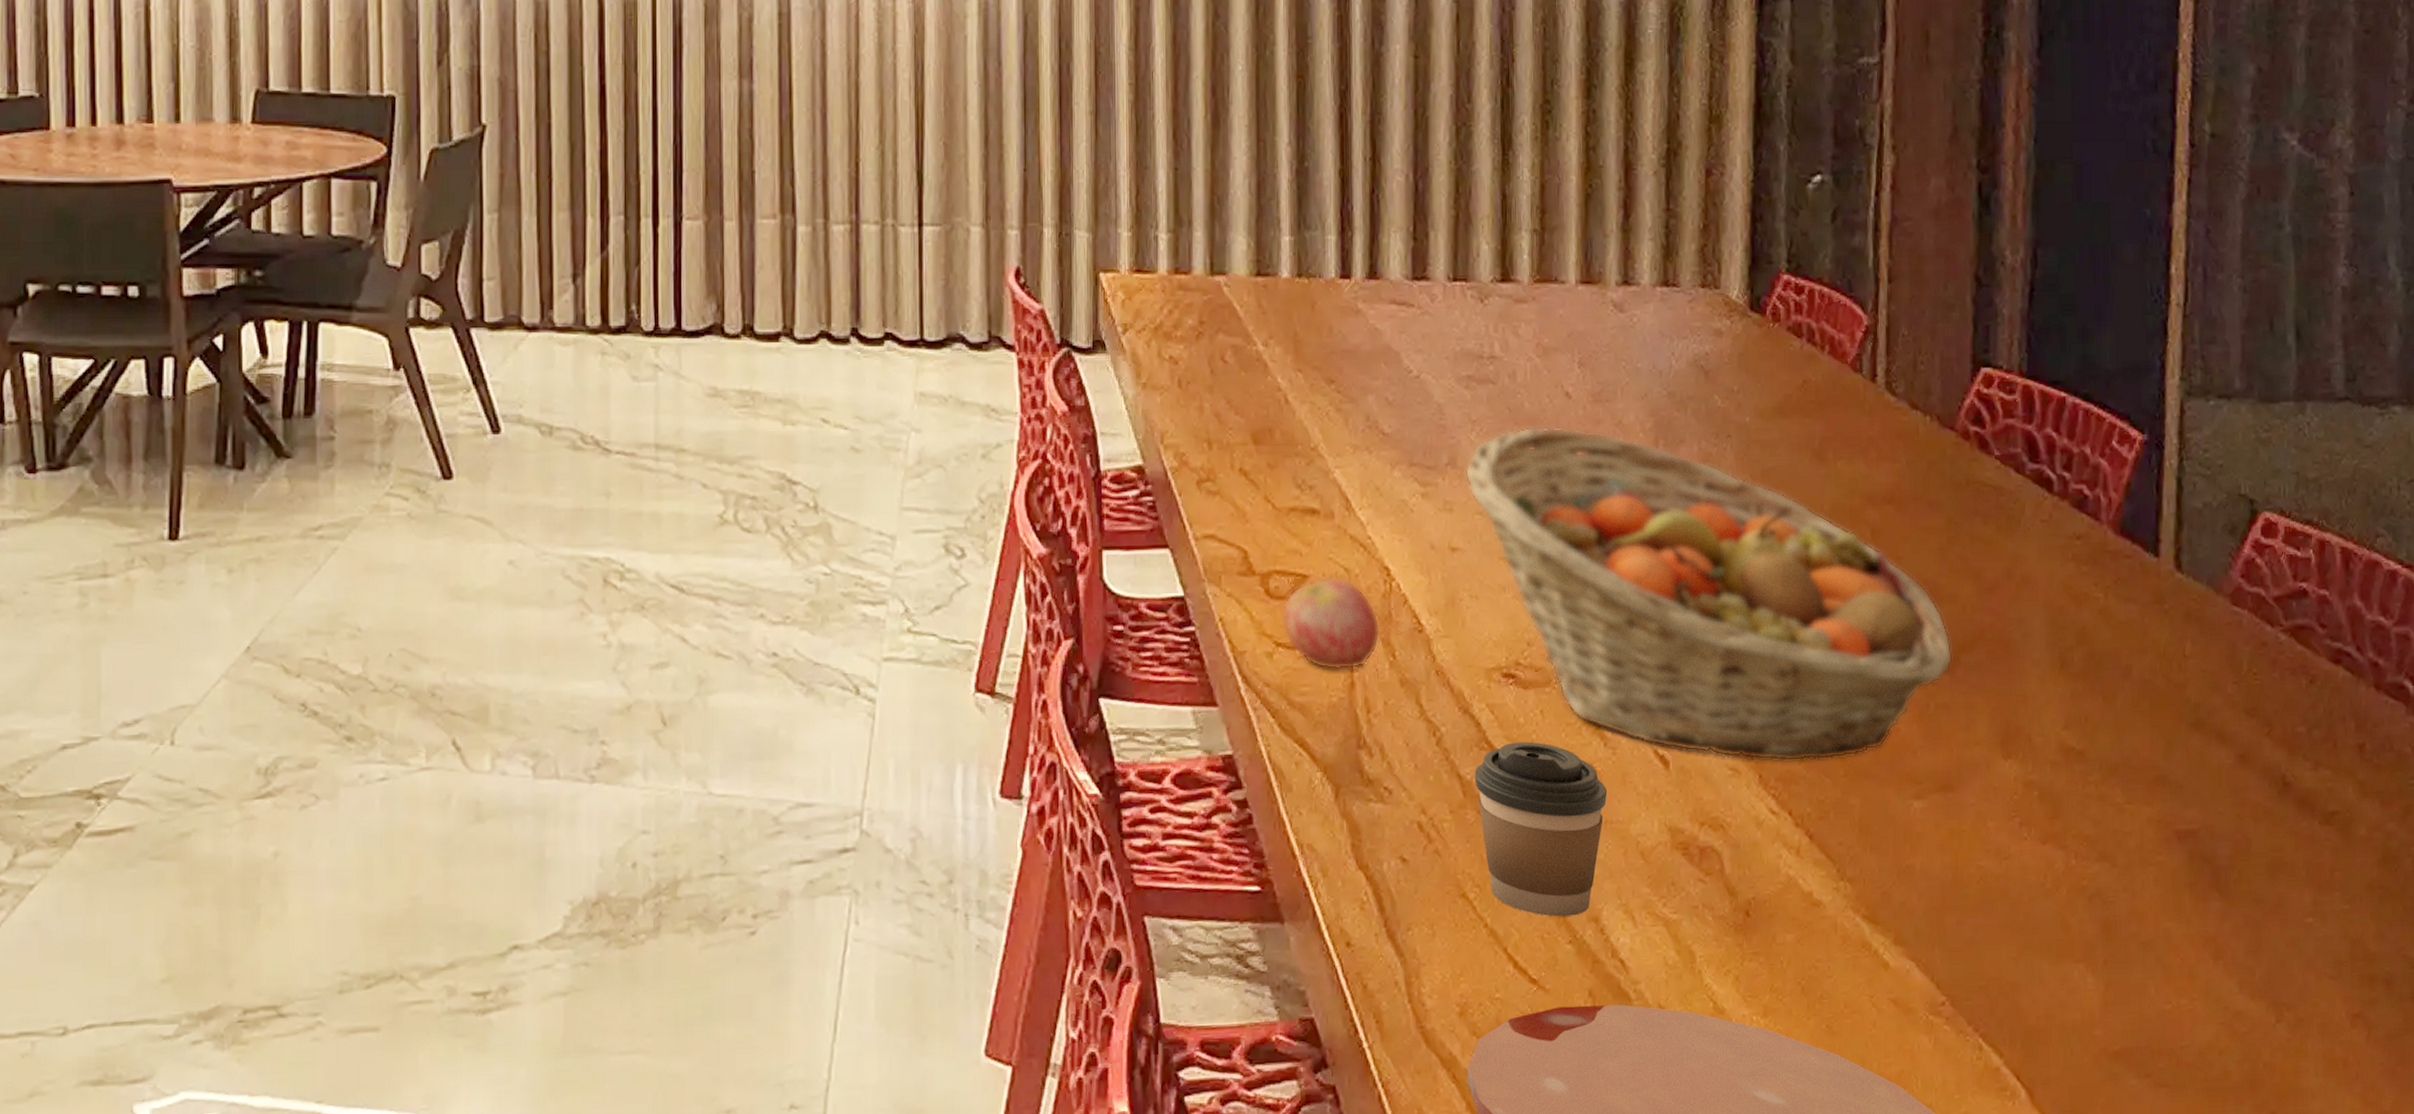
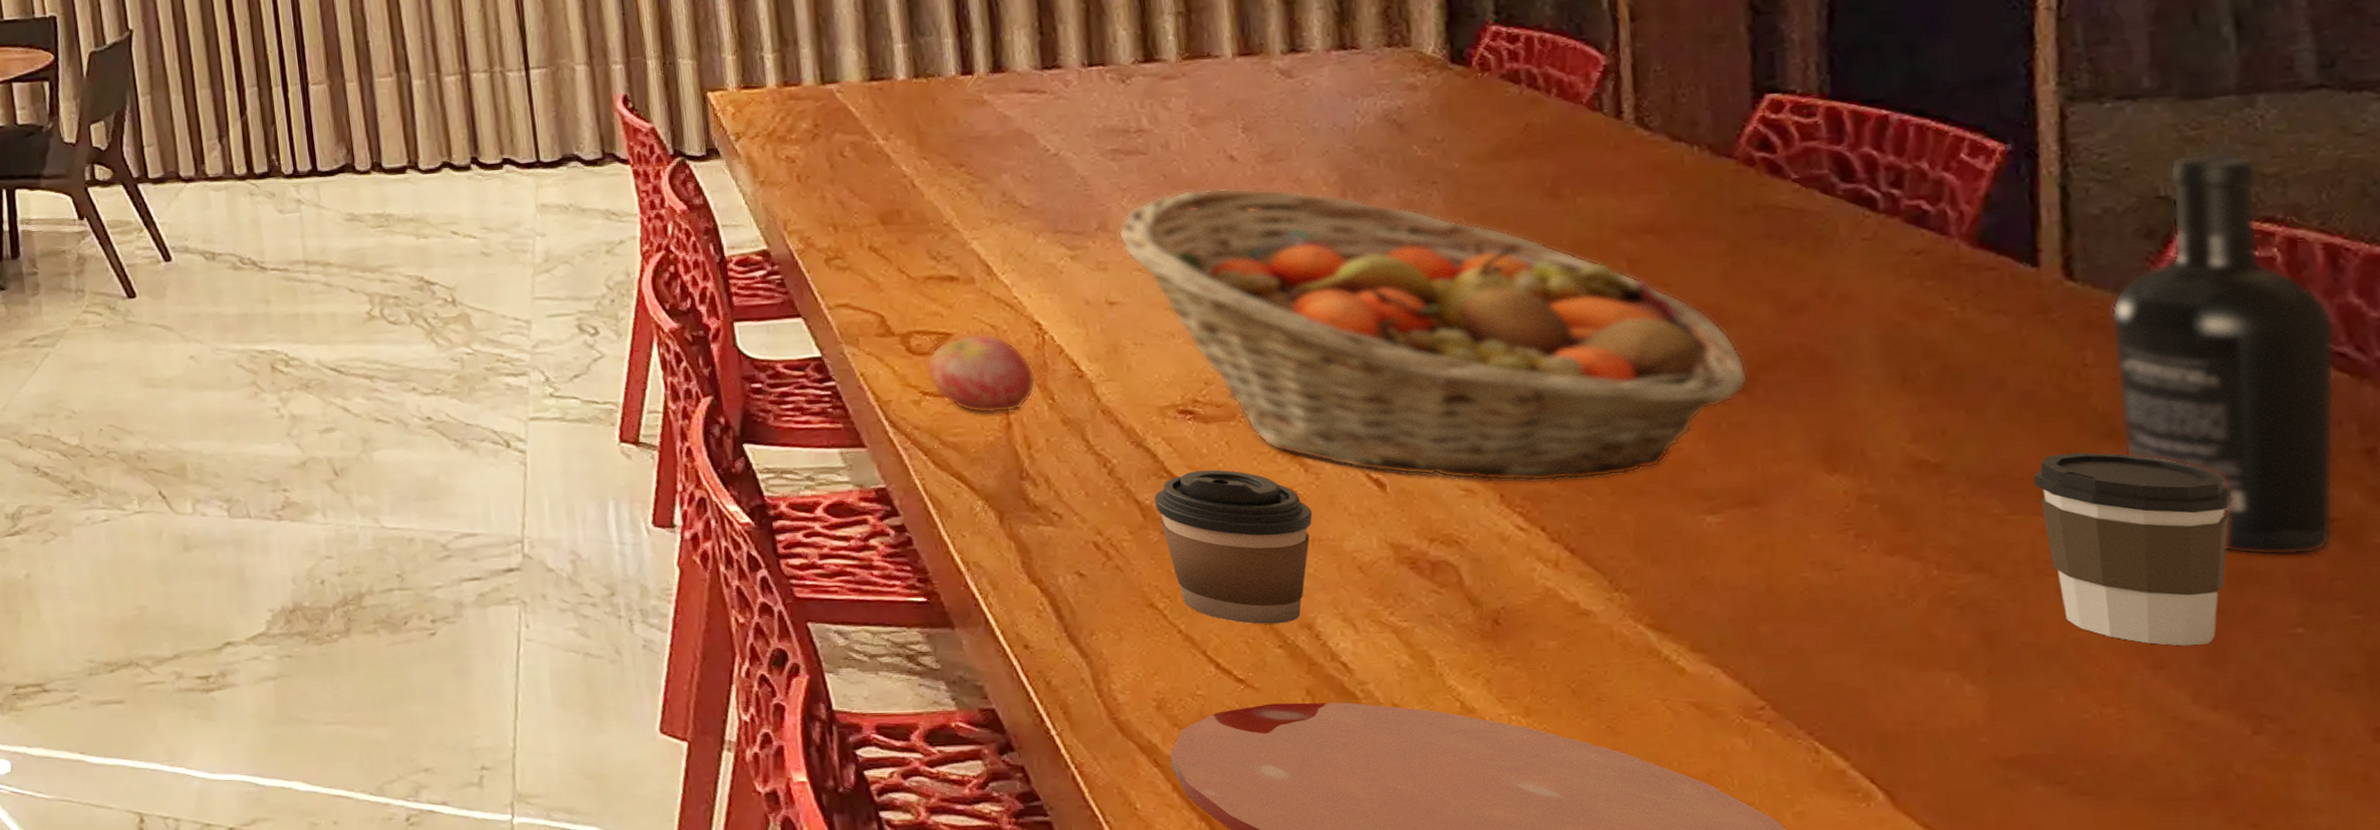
coffee cup: none [2145,743,2275,936] -> present [2033,452,2236,646]
wine bottle: none [2203,455,2345,847] -> present [2110,153,2336,556]

